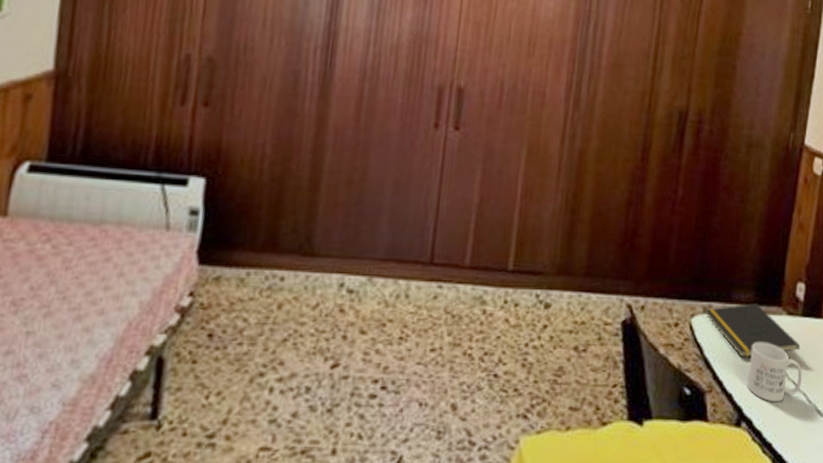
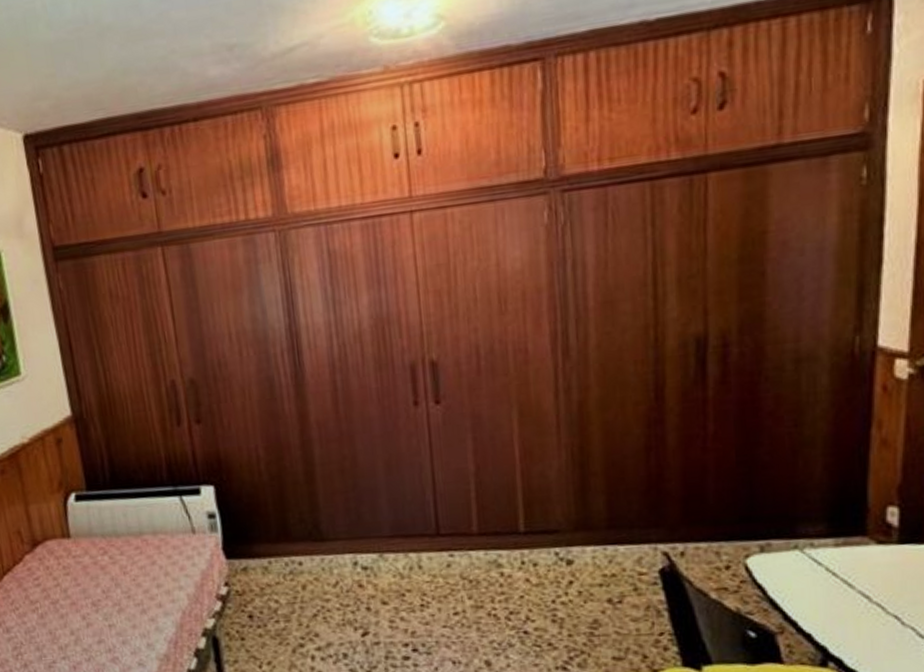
notepad: present [705,303,800,358] -> none [762,535,900,595]
mug: present [747,342,803,402] -> none [830,576,908,639]

